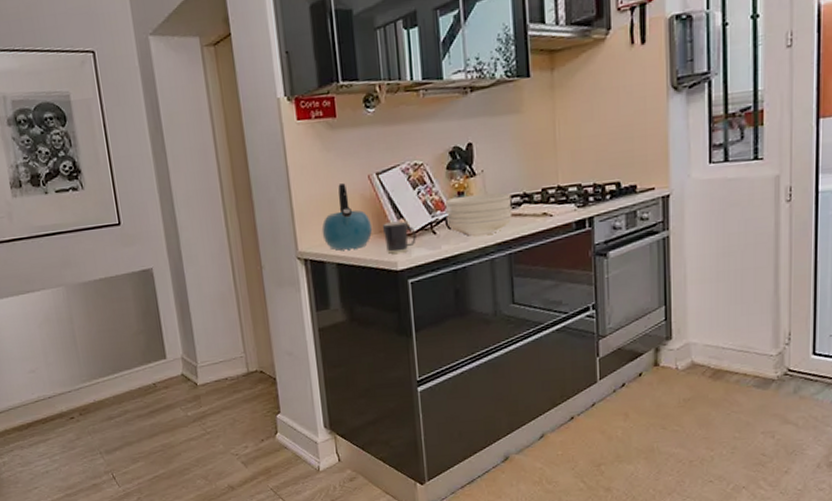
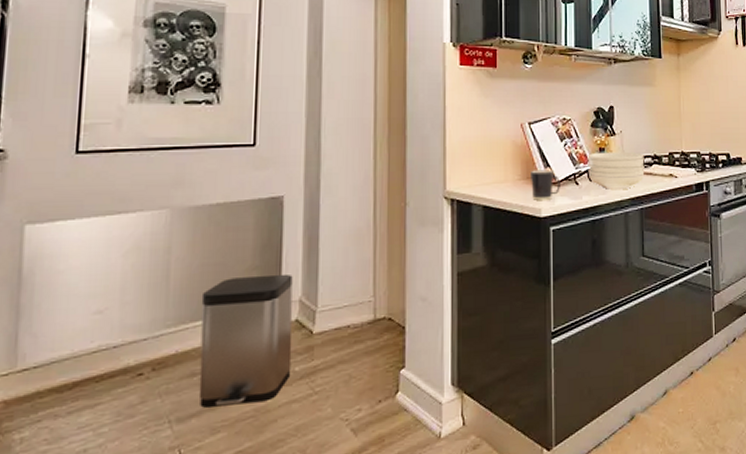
pedal bin: none [103,336,185,443] -> present [198,274,293,408]
kettle: present [321,183,373,251] -> none [472,129,521,193]

